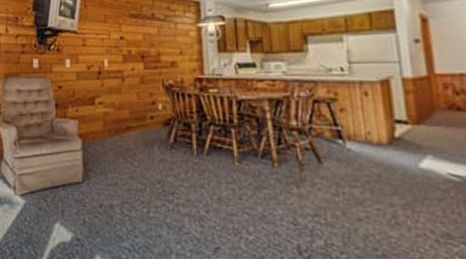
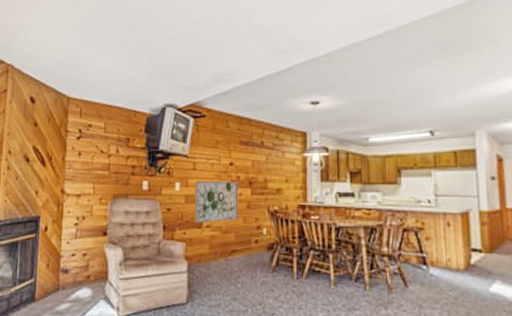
wall art: none [85,56,132,100] -> present [194,181,239,224]

